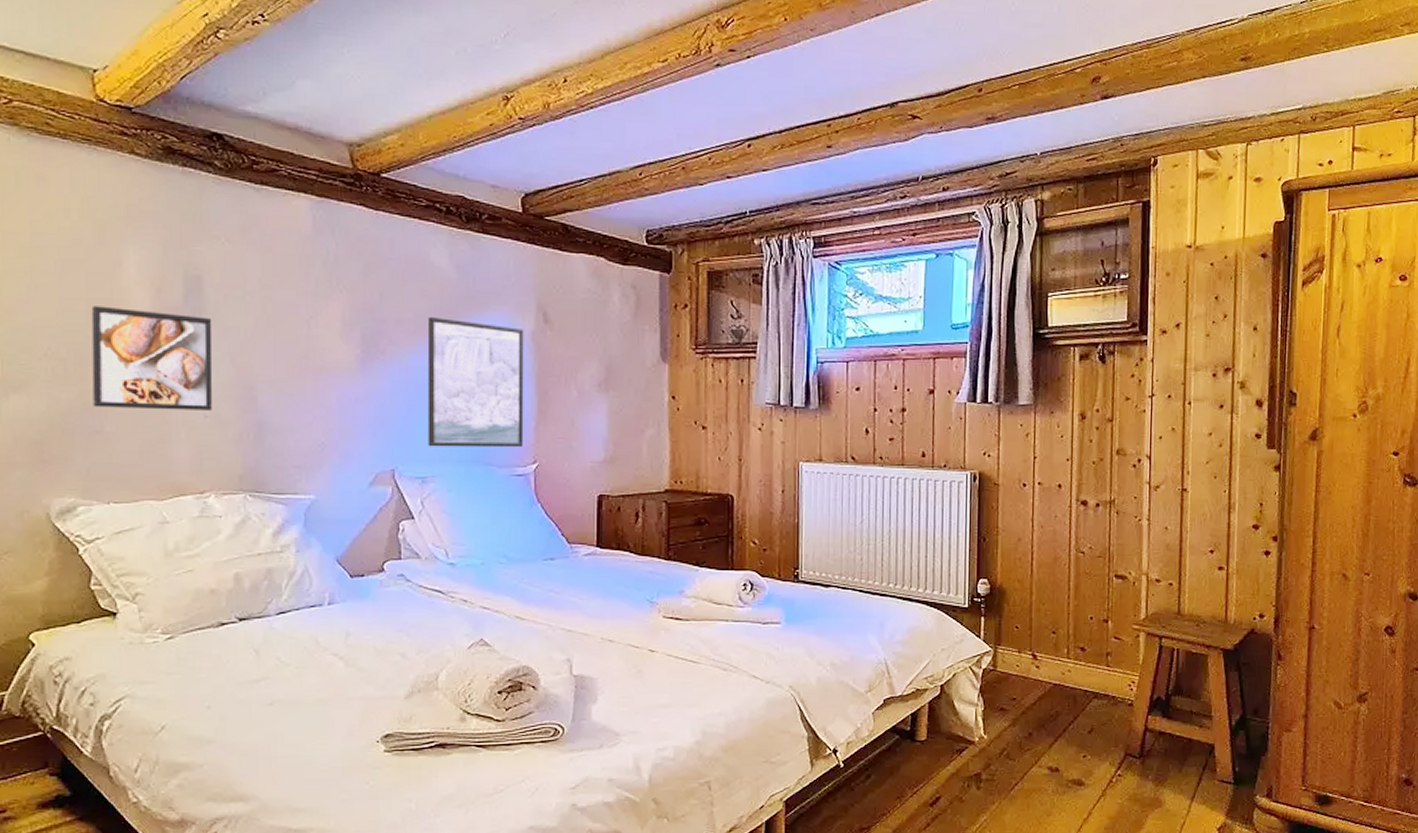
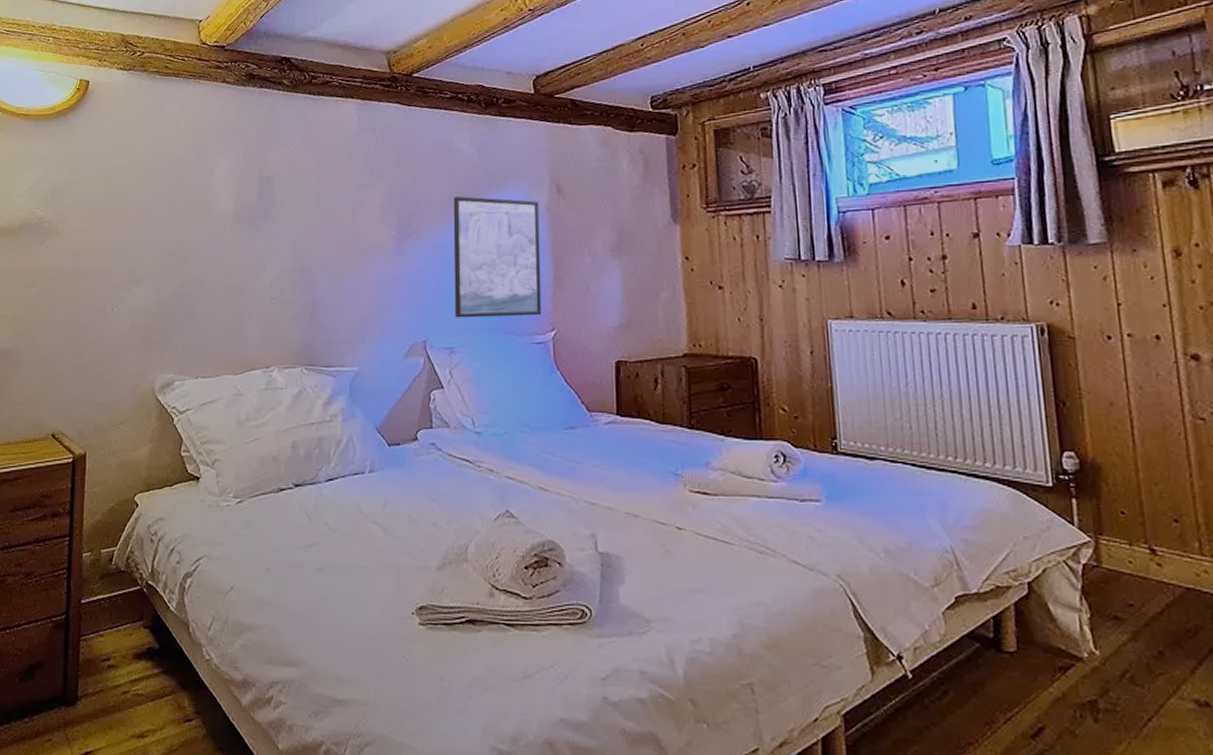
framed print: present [91,306,213,411] -> none [189,209,279,295]

